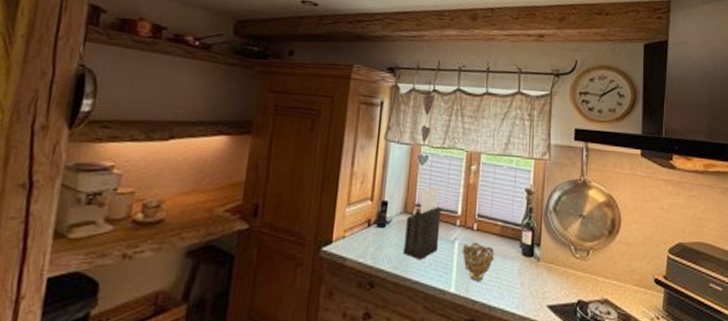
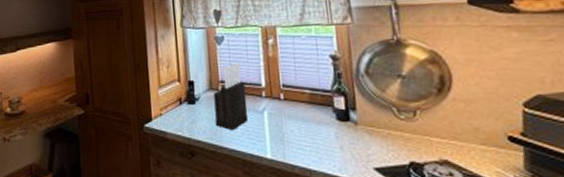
decorative bowl: present [462,242,495,281] -> none [272,111,308,147]

